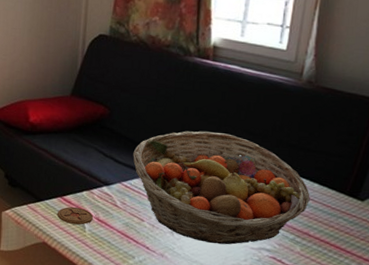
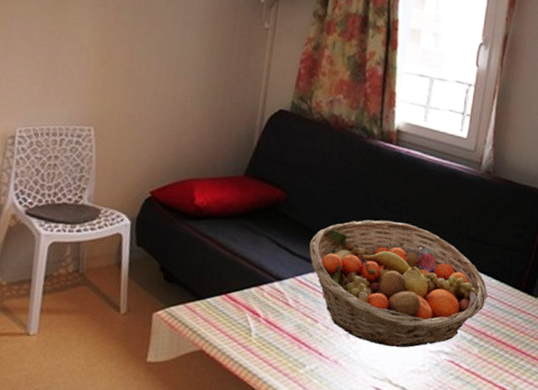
coaster: present [57,207,93,225] -> none [220,306,261,328]

